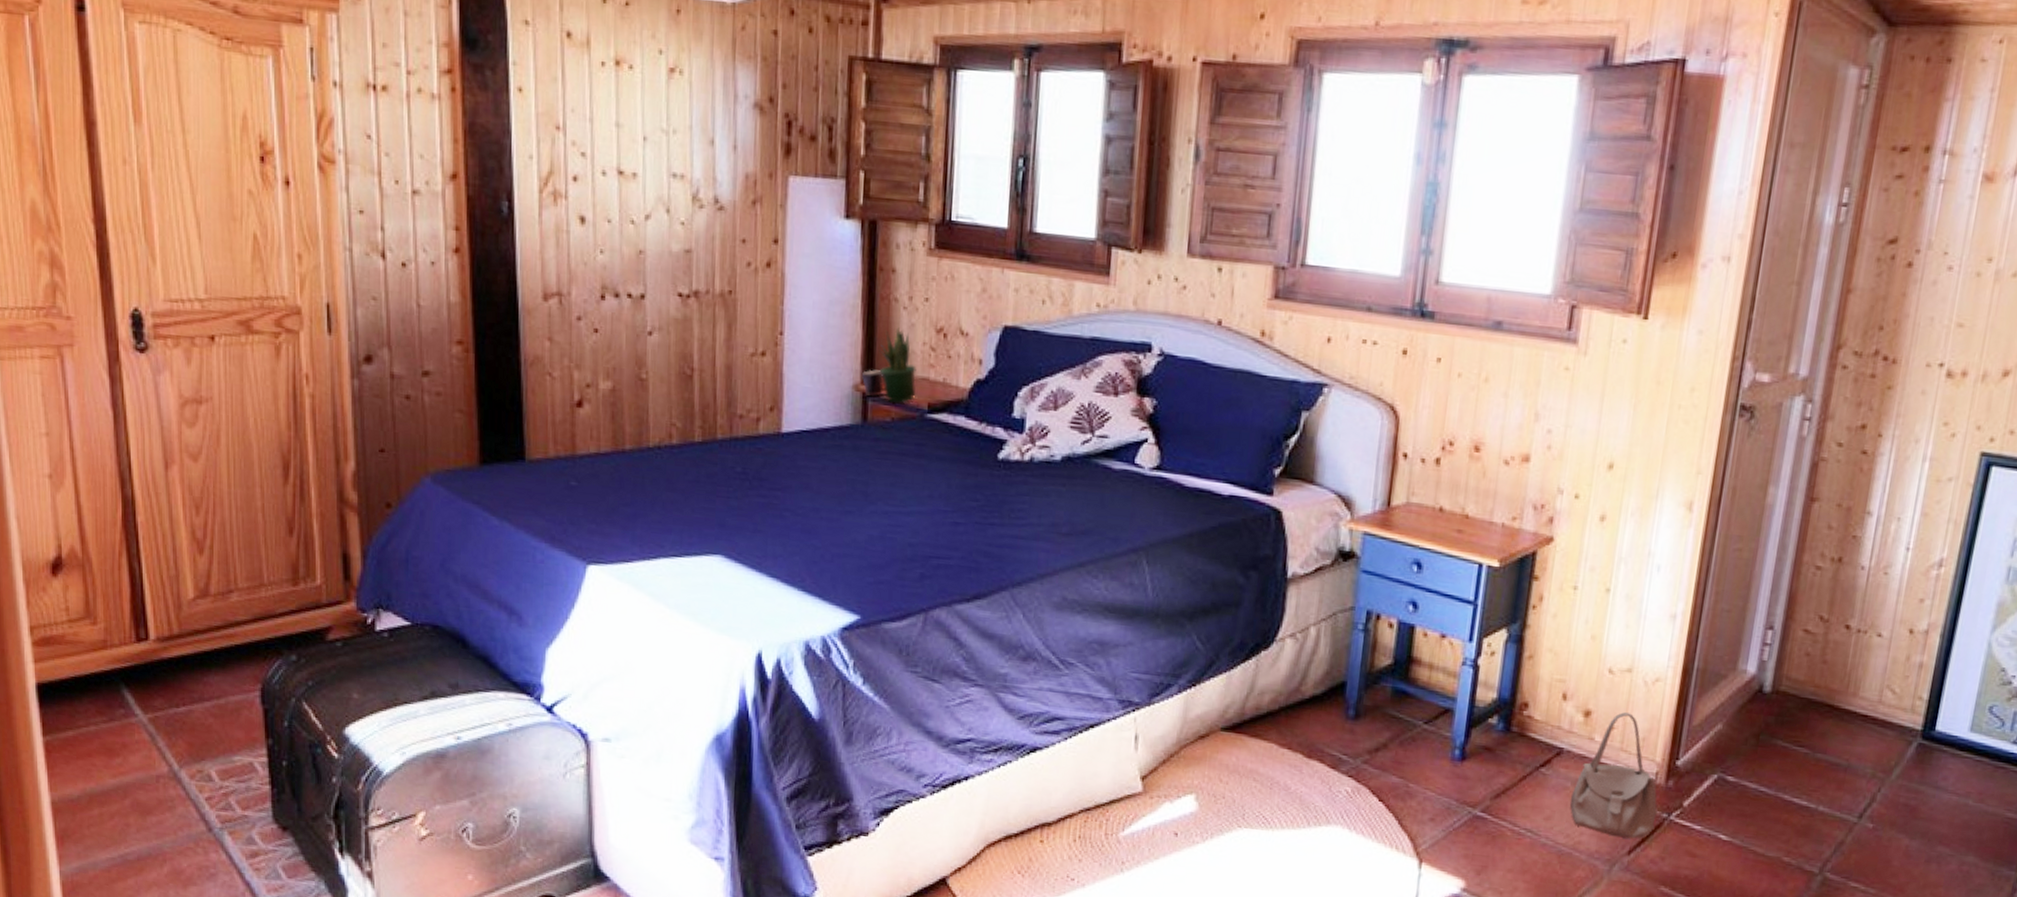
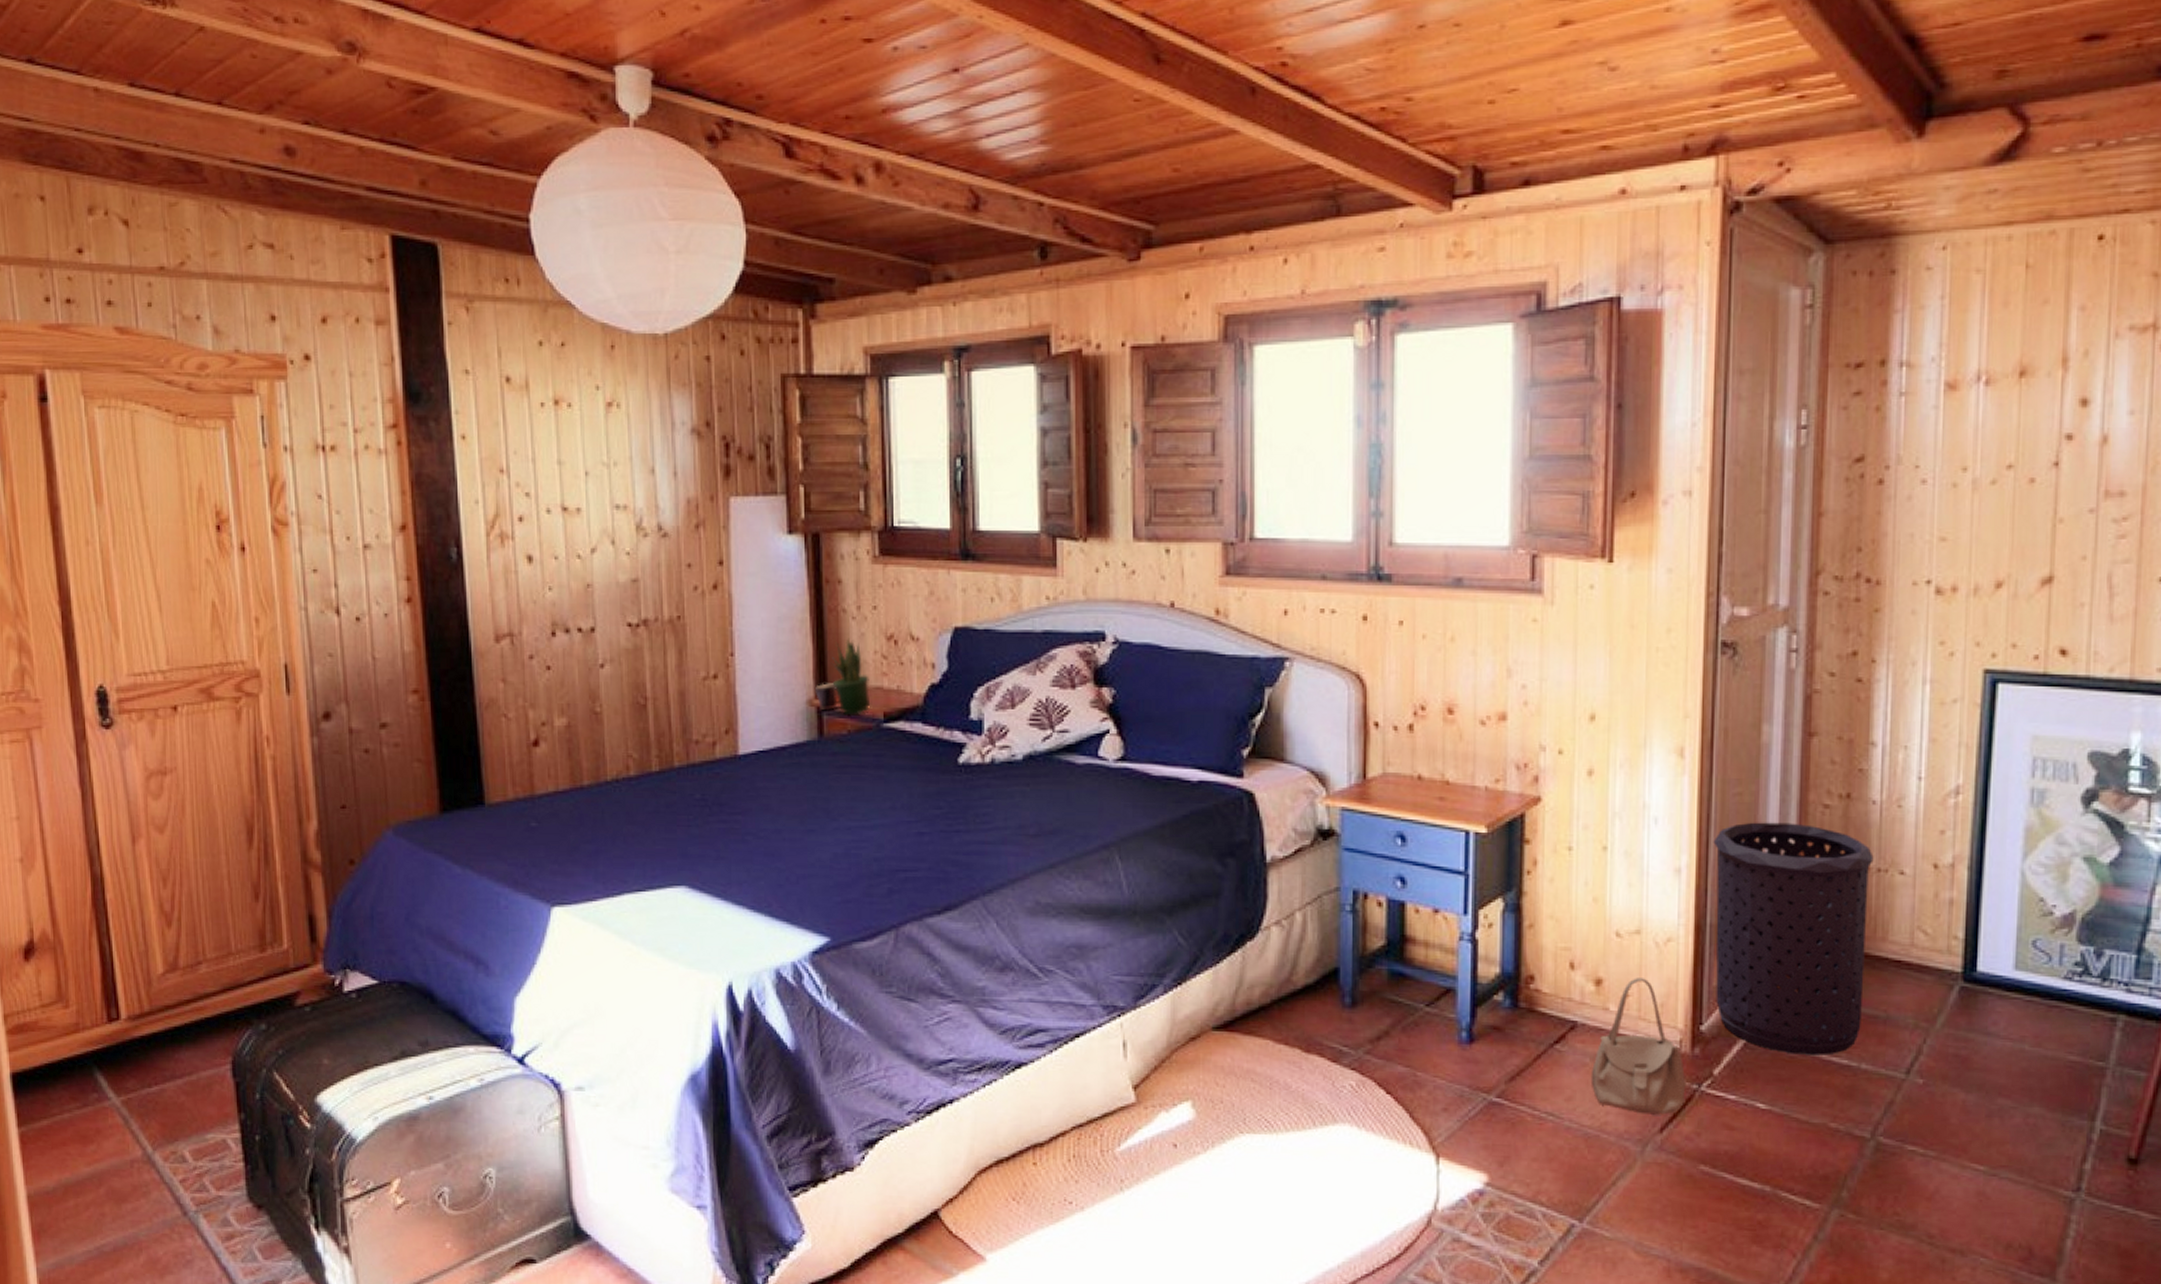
laundry basket: none [1693,576,1856,796] -> present [1713,822,1874,1055]

